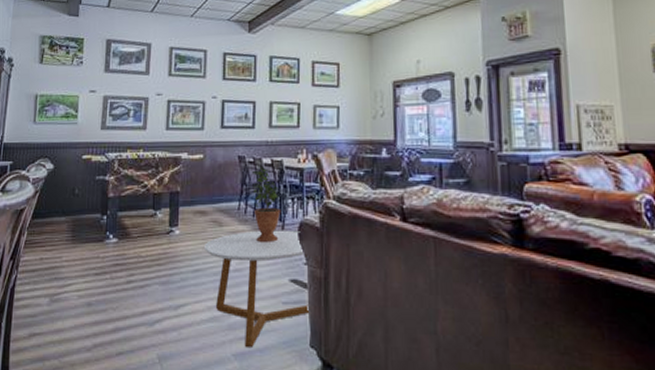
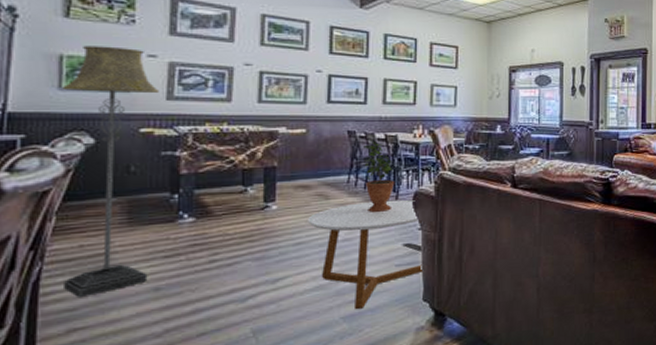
floor lamp: none [29,85,96,306] -> present [62,45,158,298]

